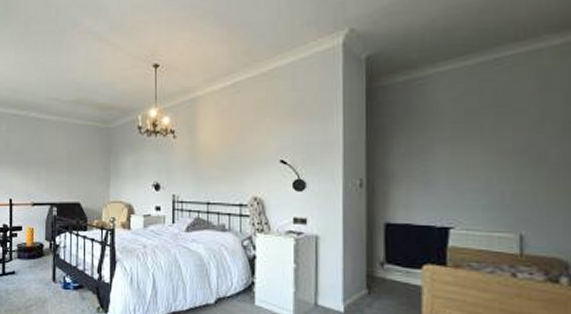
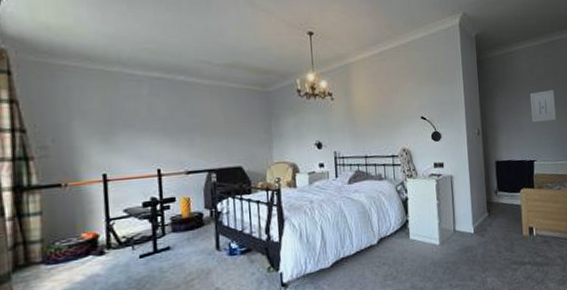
wall art: none [449,129,495,174] -> present [529,90,556,122]

